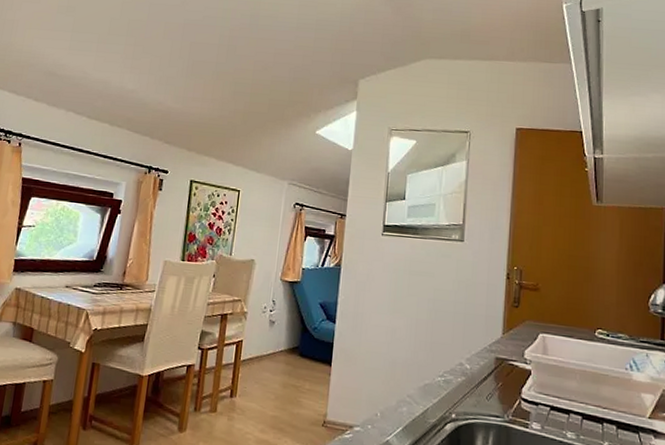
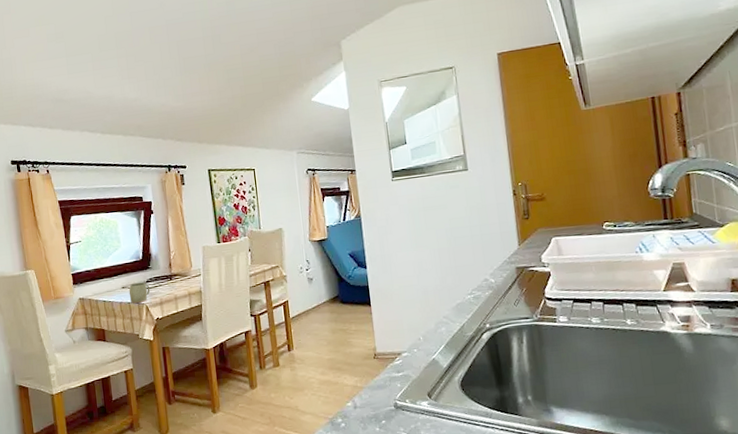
mug: none [70,284,96,308] -> present [128,282,150,303]

